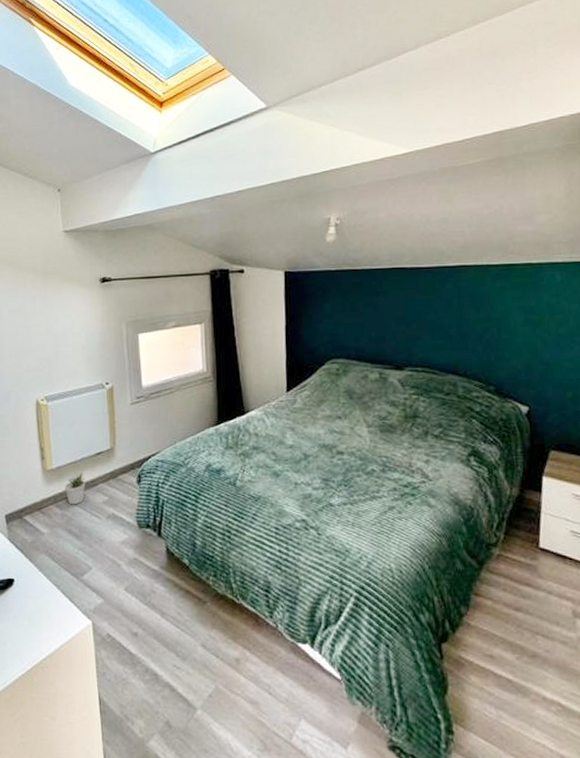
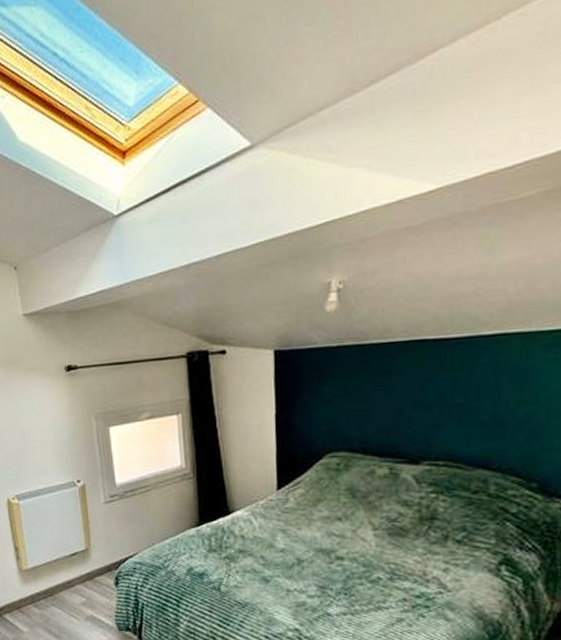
potted plant: present [65,471,86,505] -> none [41,572,63,605]

